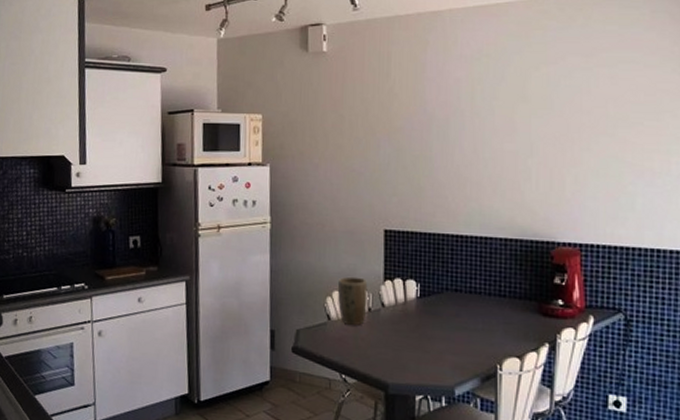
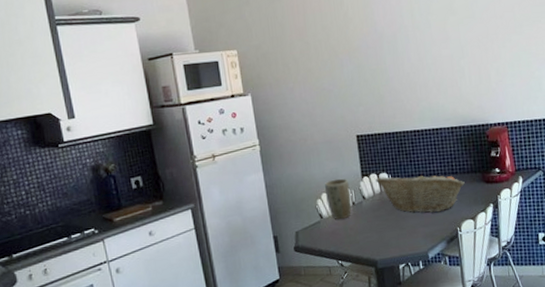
fruit basket: none [400,284,514,341] -> present [375,172,465,213]

